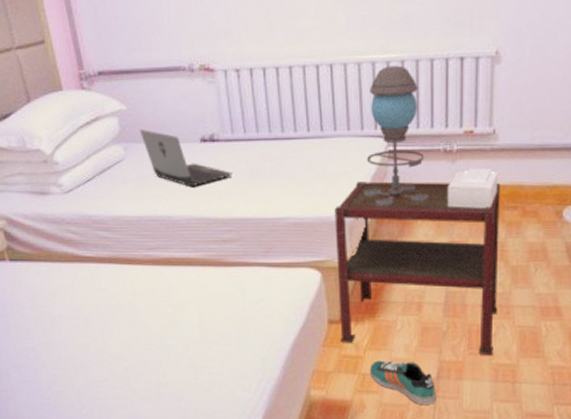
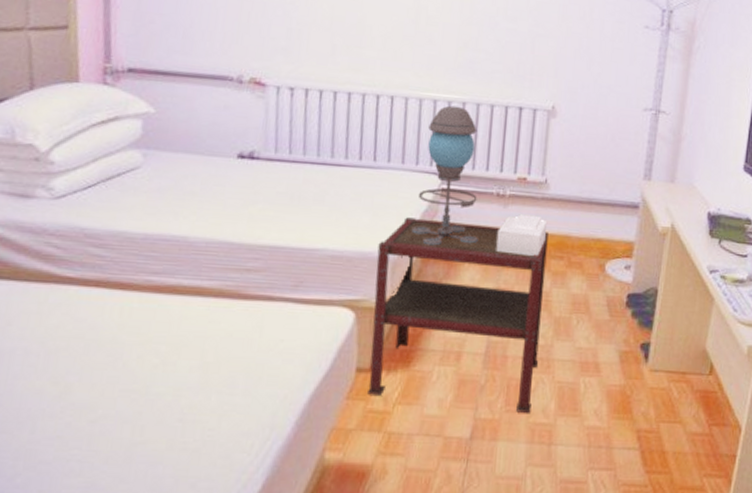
laptop: present [139,129,233,187] -> none [166,137,269,207]
sneaker: present [369,360,437,405] -> none [396,417,468,470]

